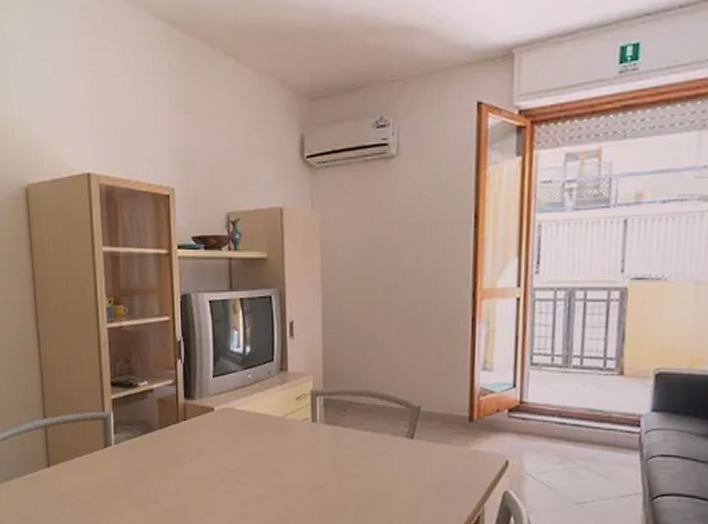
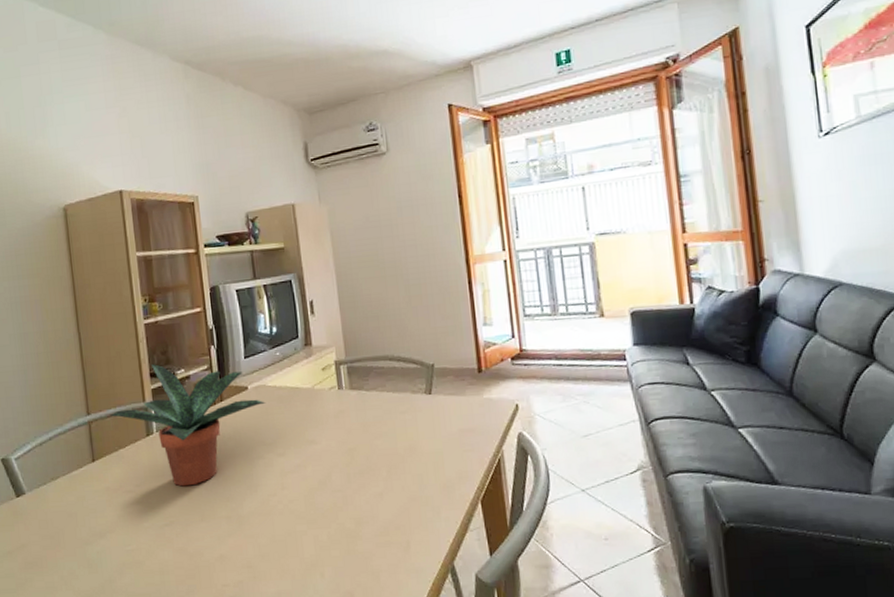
potted plant: none [67,373,232,504] -> present [109,364,266,487]

